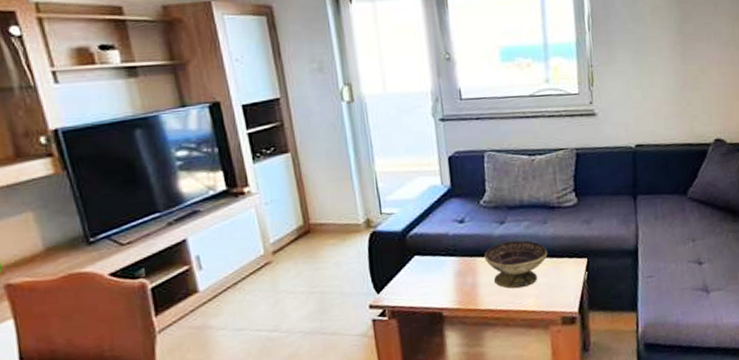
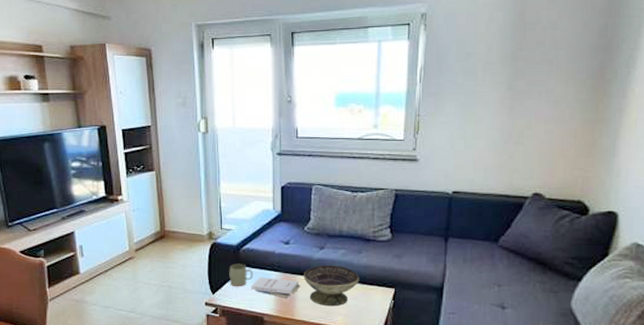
mug: none [395,252,425,281] -> present [229,263,253,286]
books: none [423,263,483,286] -> present [251,277,301,298]

